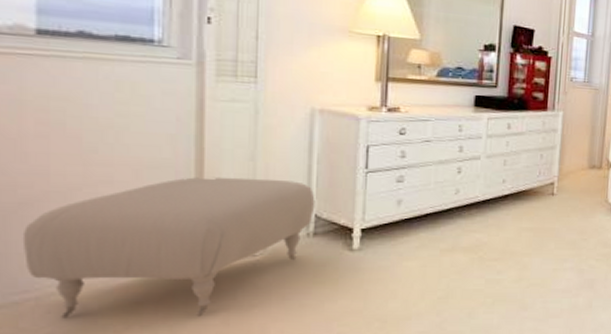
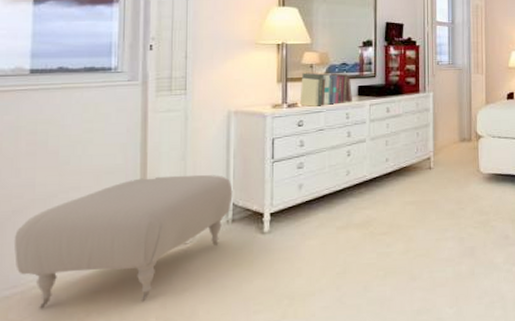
books: none [402,73,468,115] -> present [299,72,352,108]

